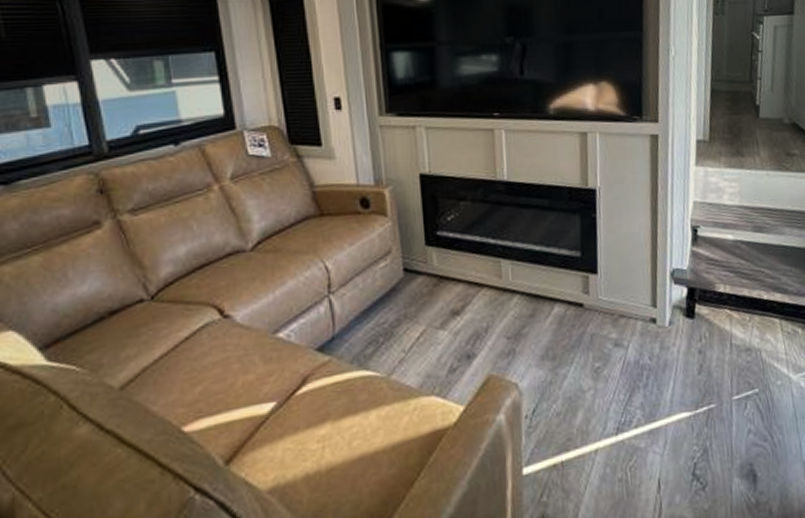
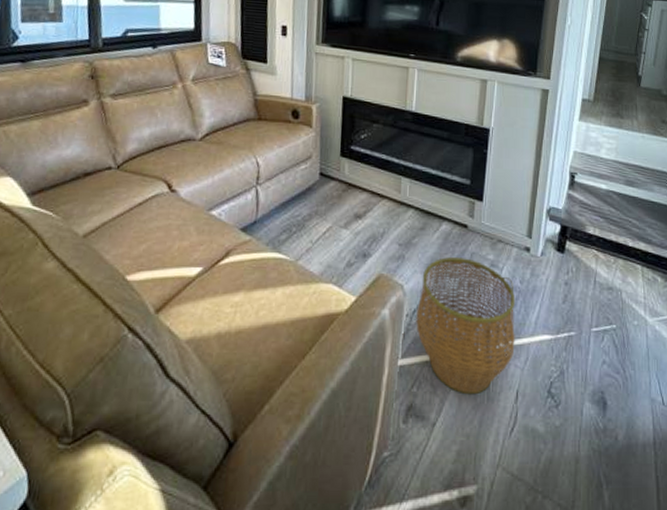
basket: none [535,341,651,494] -> present [415,257,516,395]

